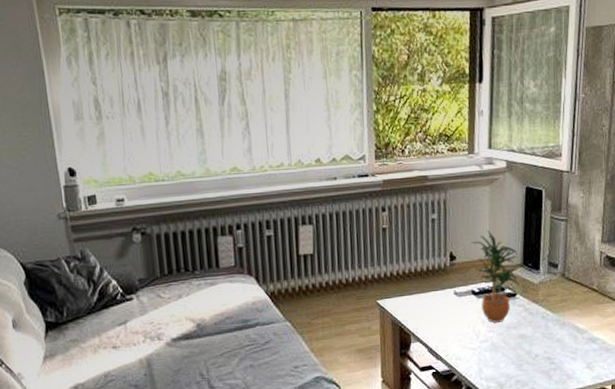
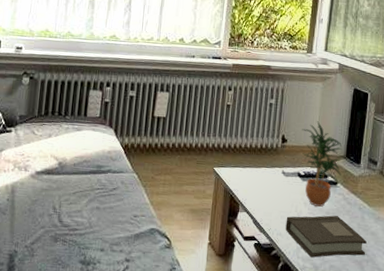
book: none [464,329,553,376] -> present [285,215,367,258]

